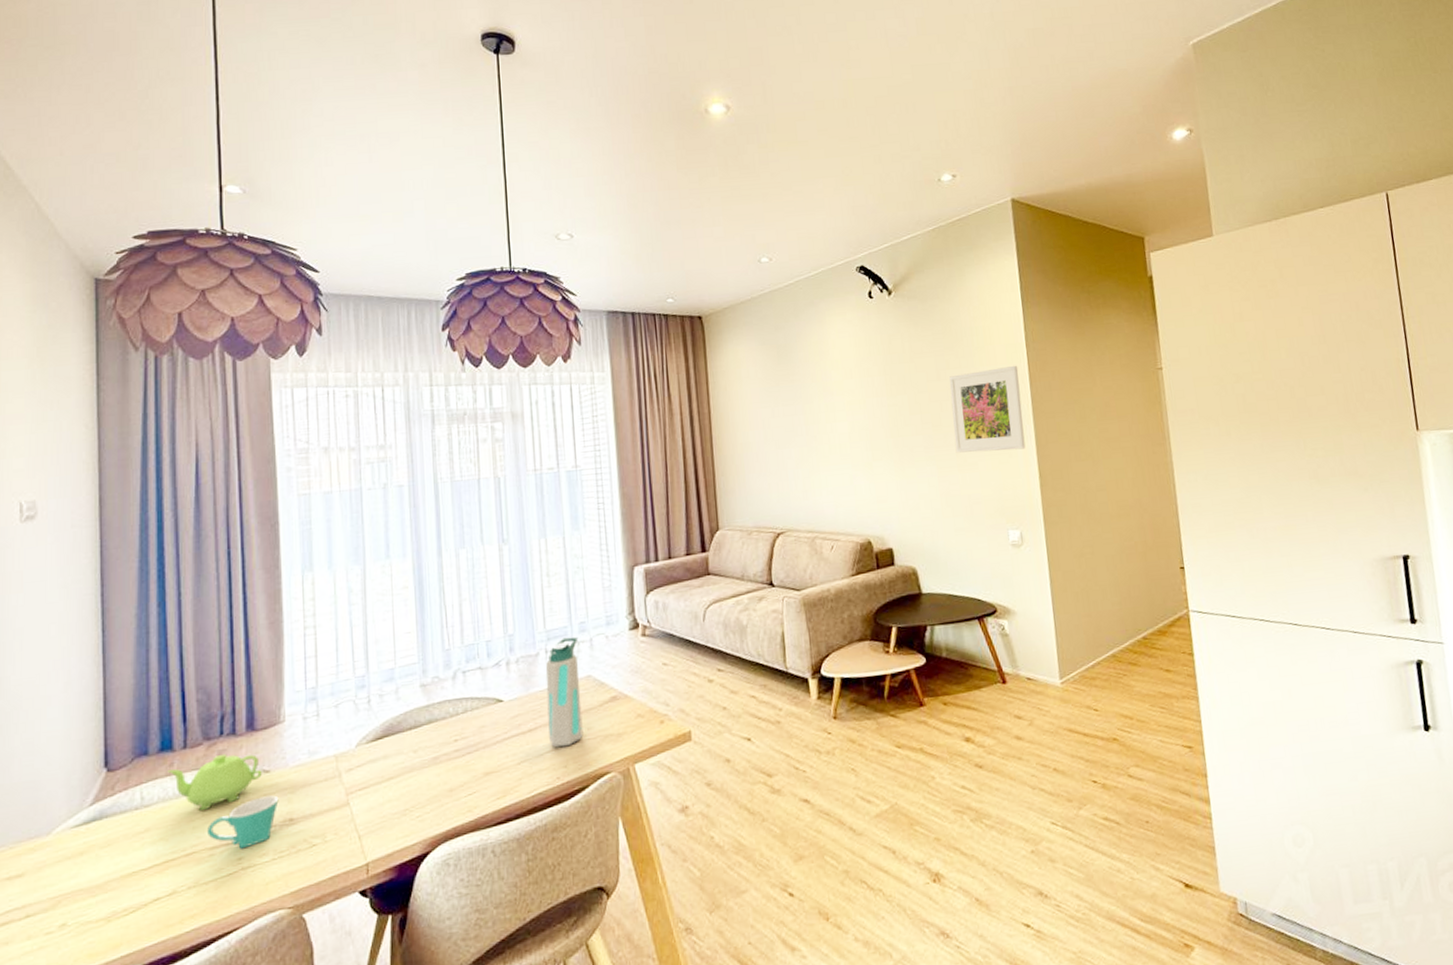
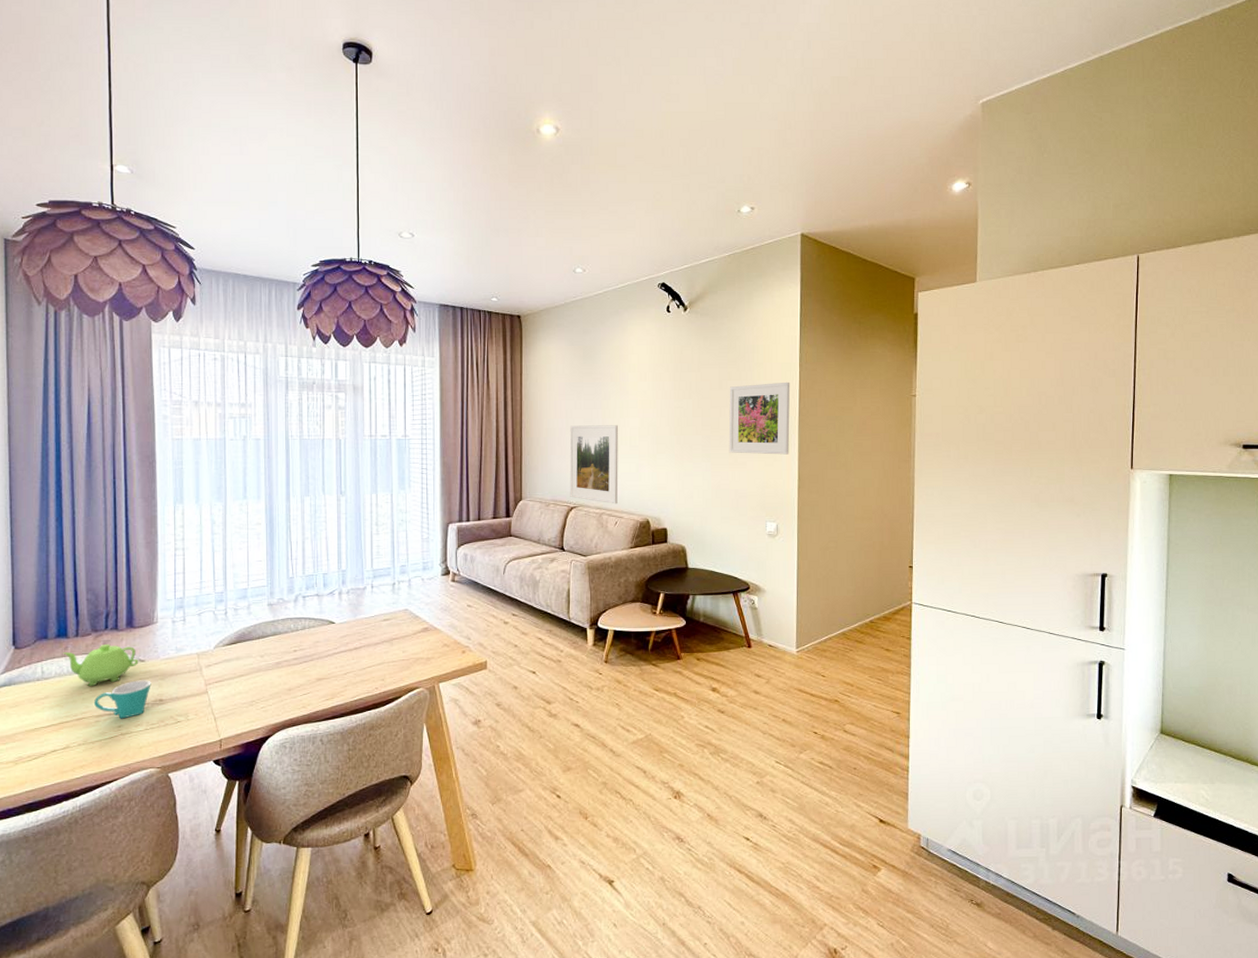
water bottle: present [545,637,583,748] -> none [370,577,399,664]
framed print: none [769,432,832,526] -> present [569,425,618,504]

